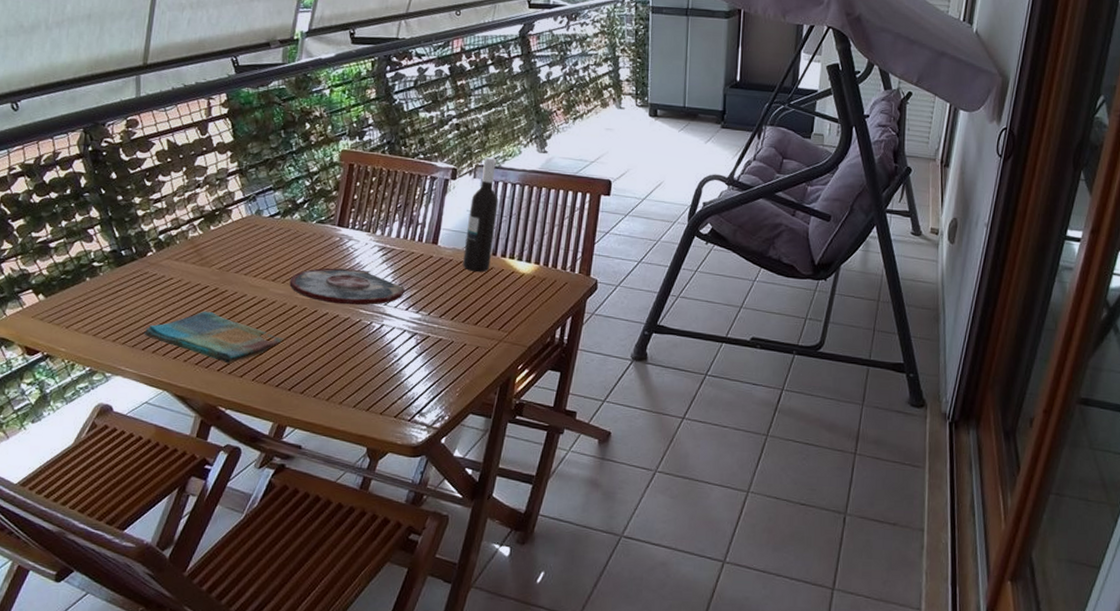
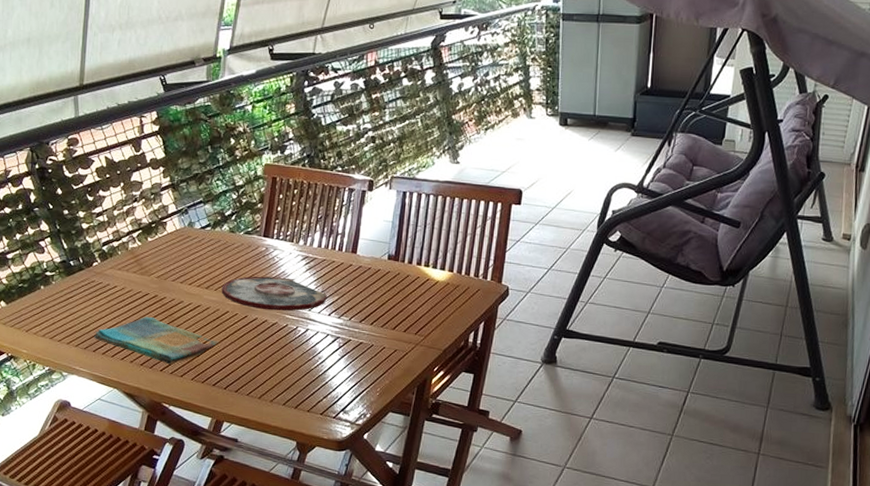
wine bottle: present [463,157,499,273] -> none [381,169,413,280]

